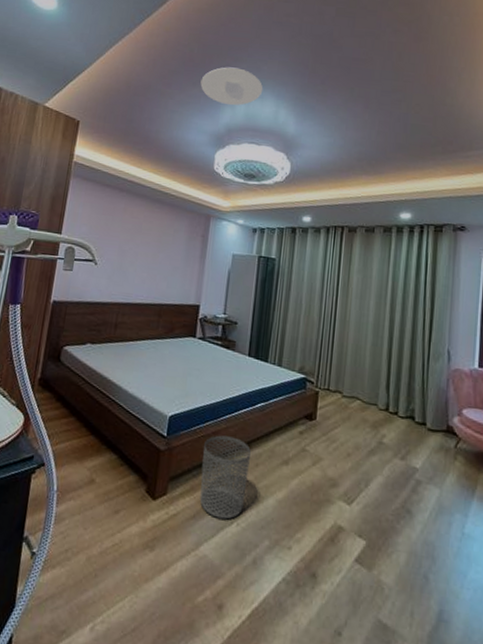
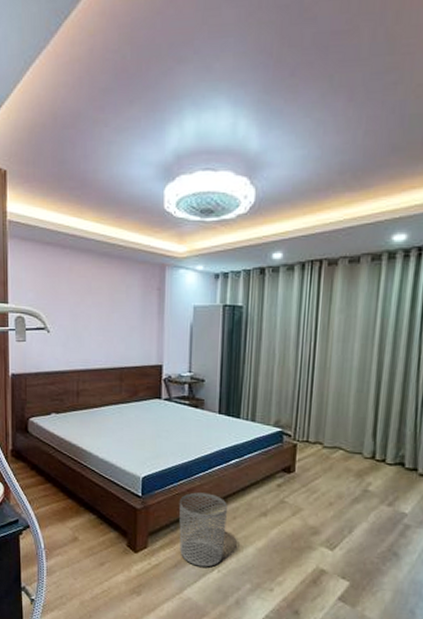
recessed light: present [200,67,263,106] -> none [138,71,216,125]

